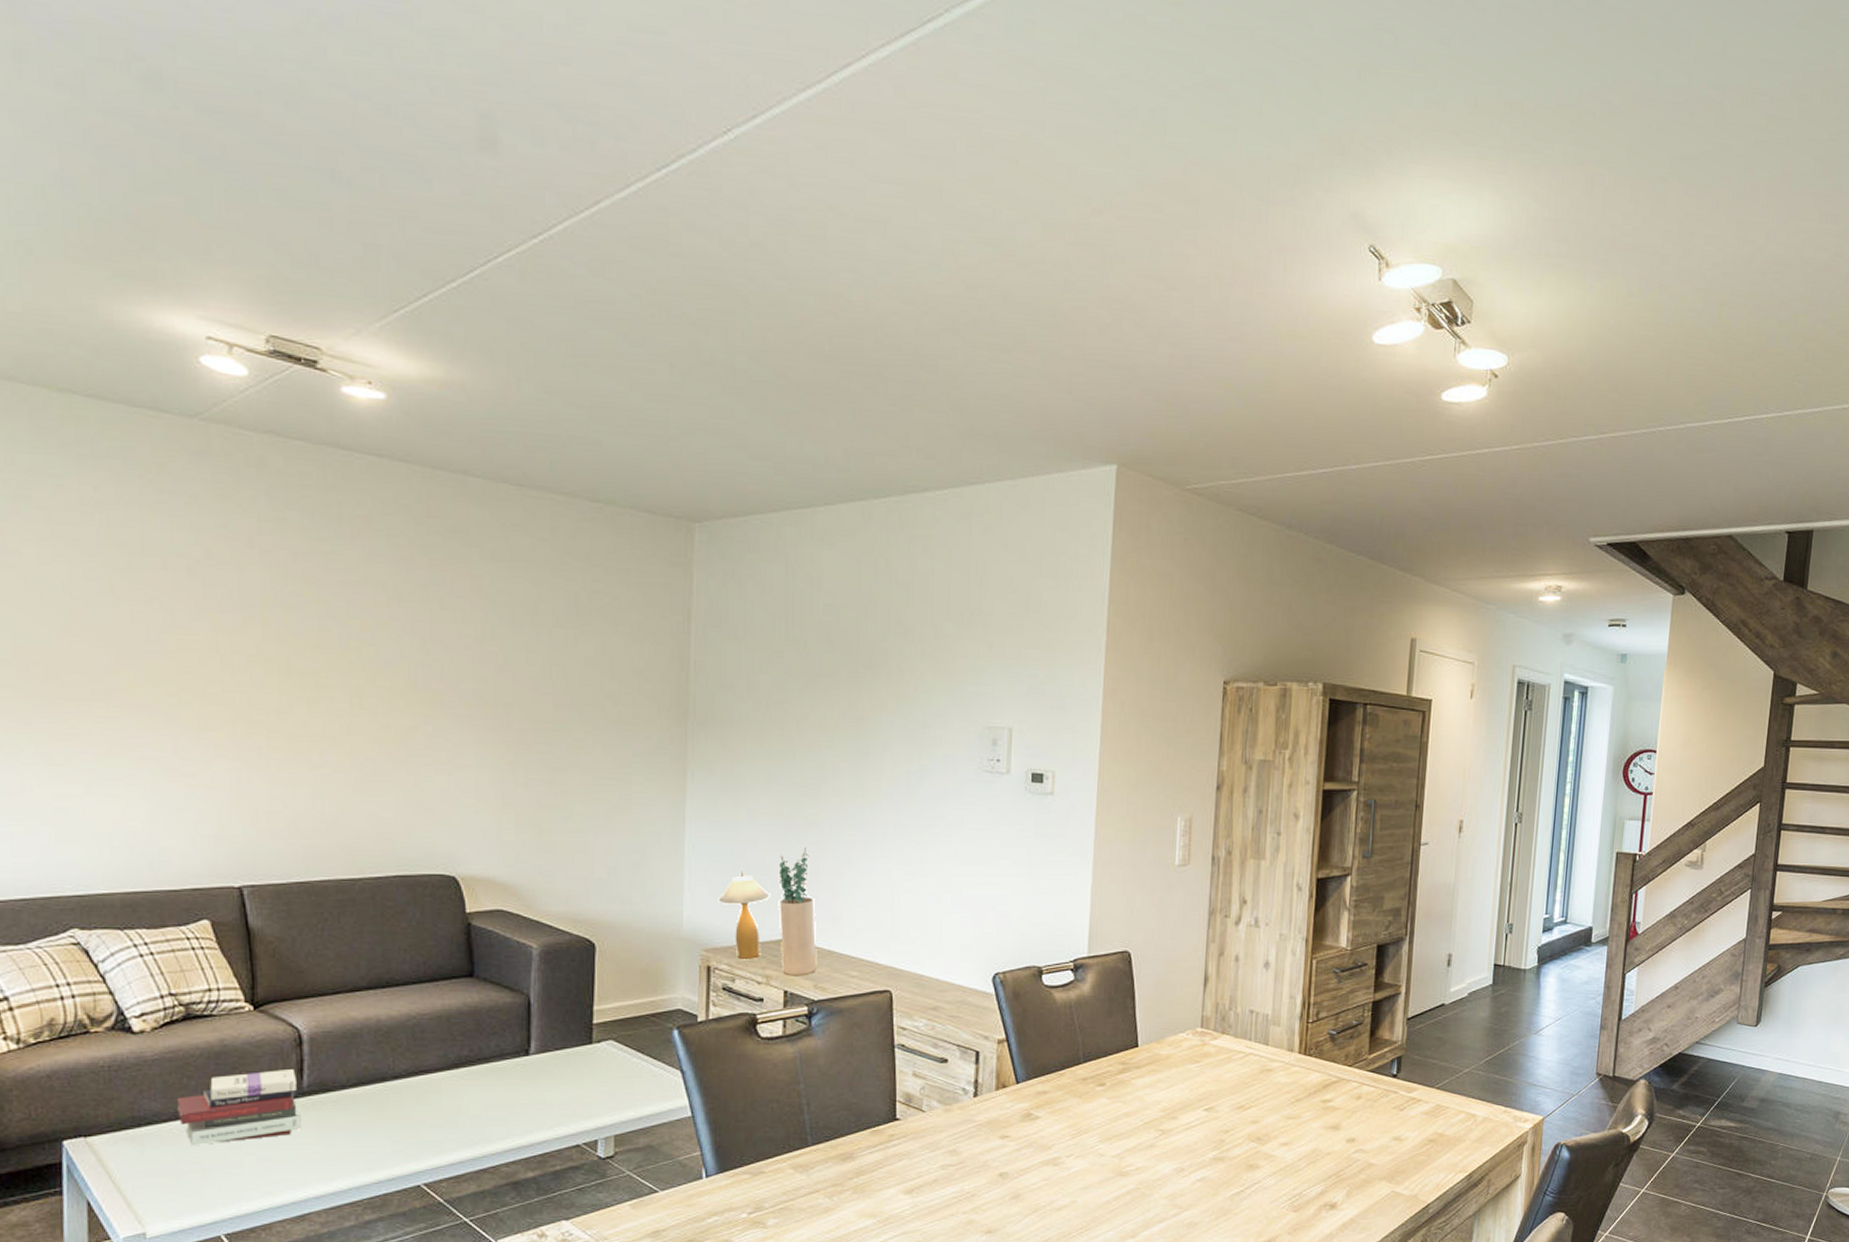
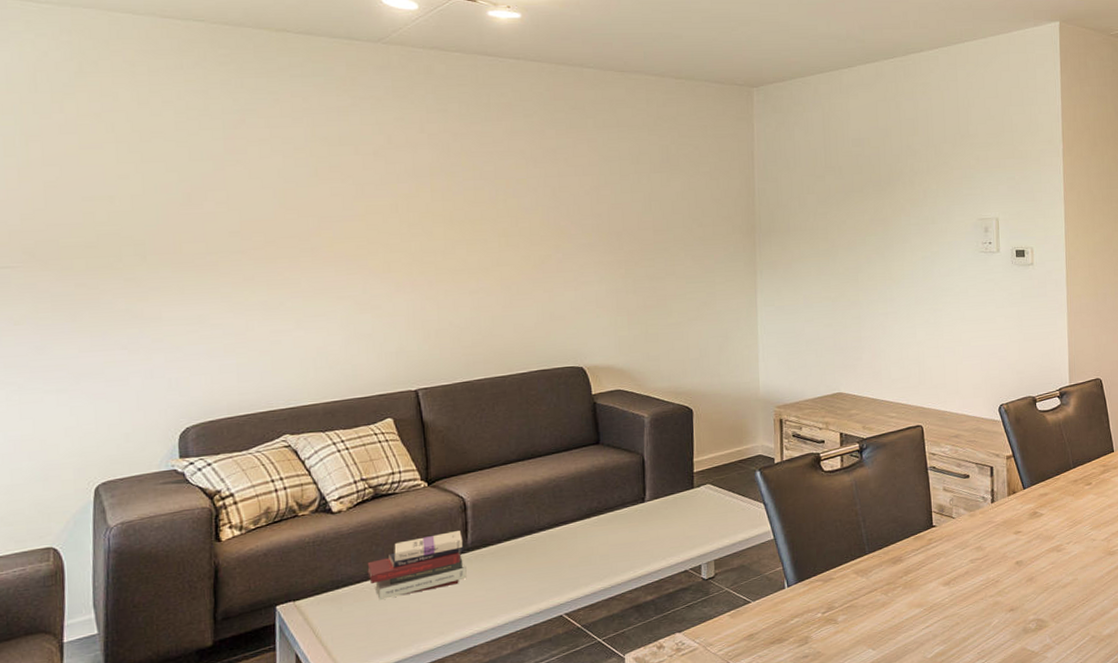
table lamp: present [719,871,769,959] -> none [786,343,824,411]
vase: present [778,846,817,976] -> none [830,320,864,421]

